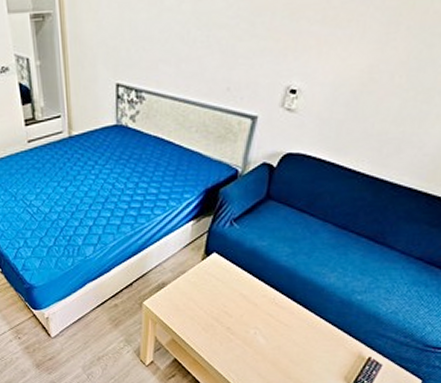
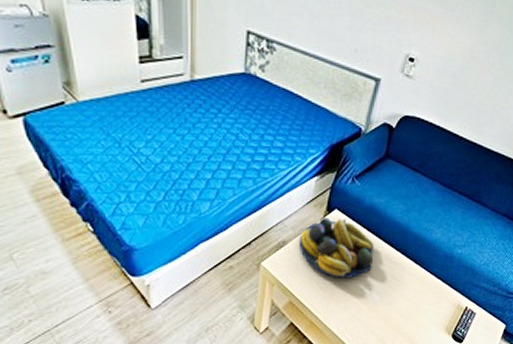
fruit bowl: none [178,261,257,320] -> present [298,218,374,279]

